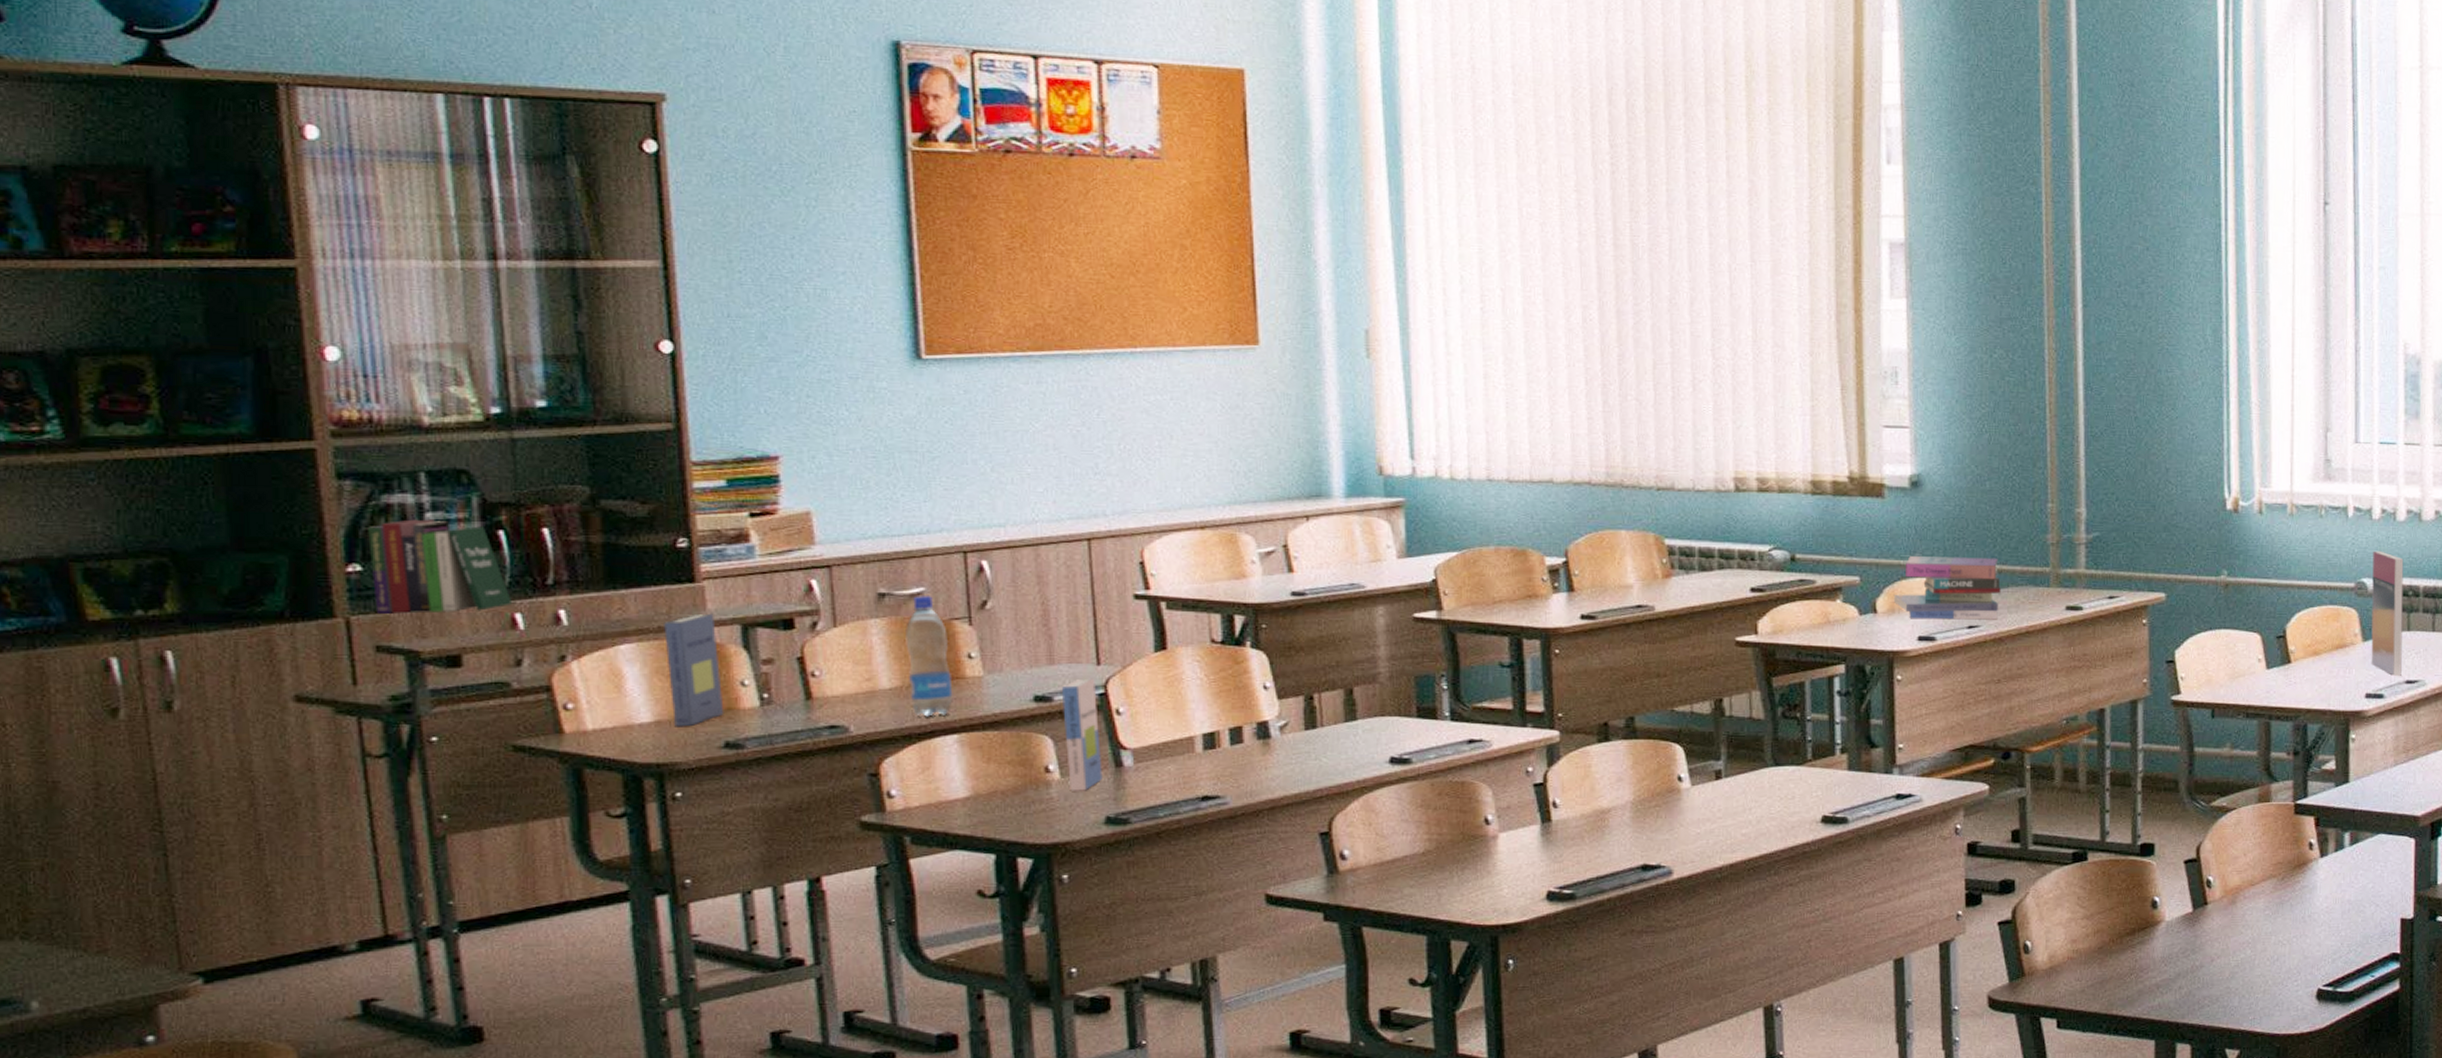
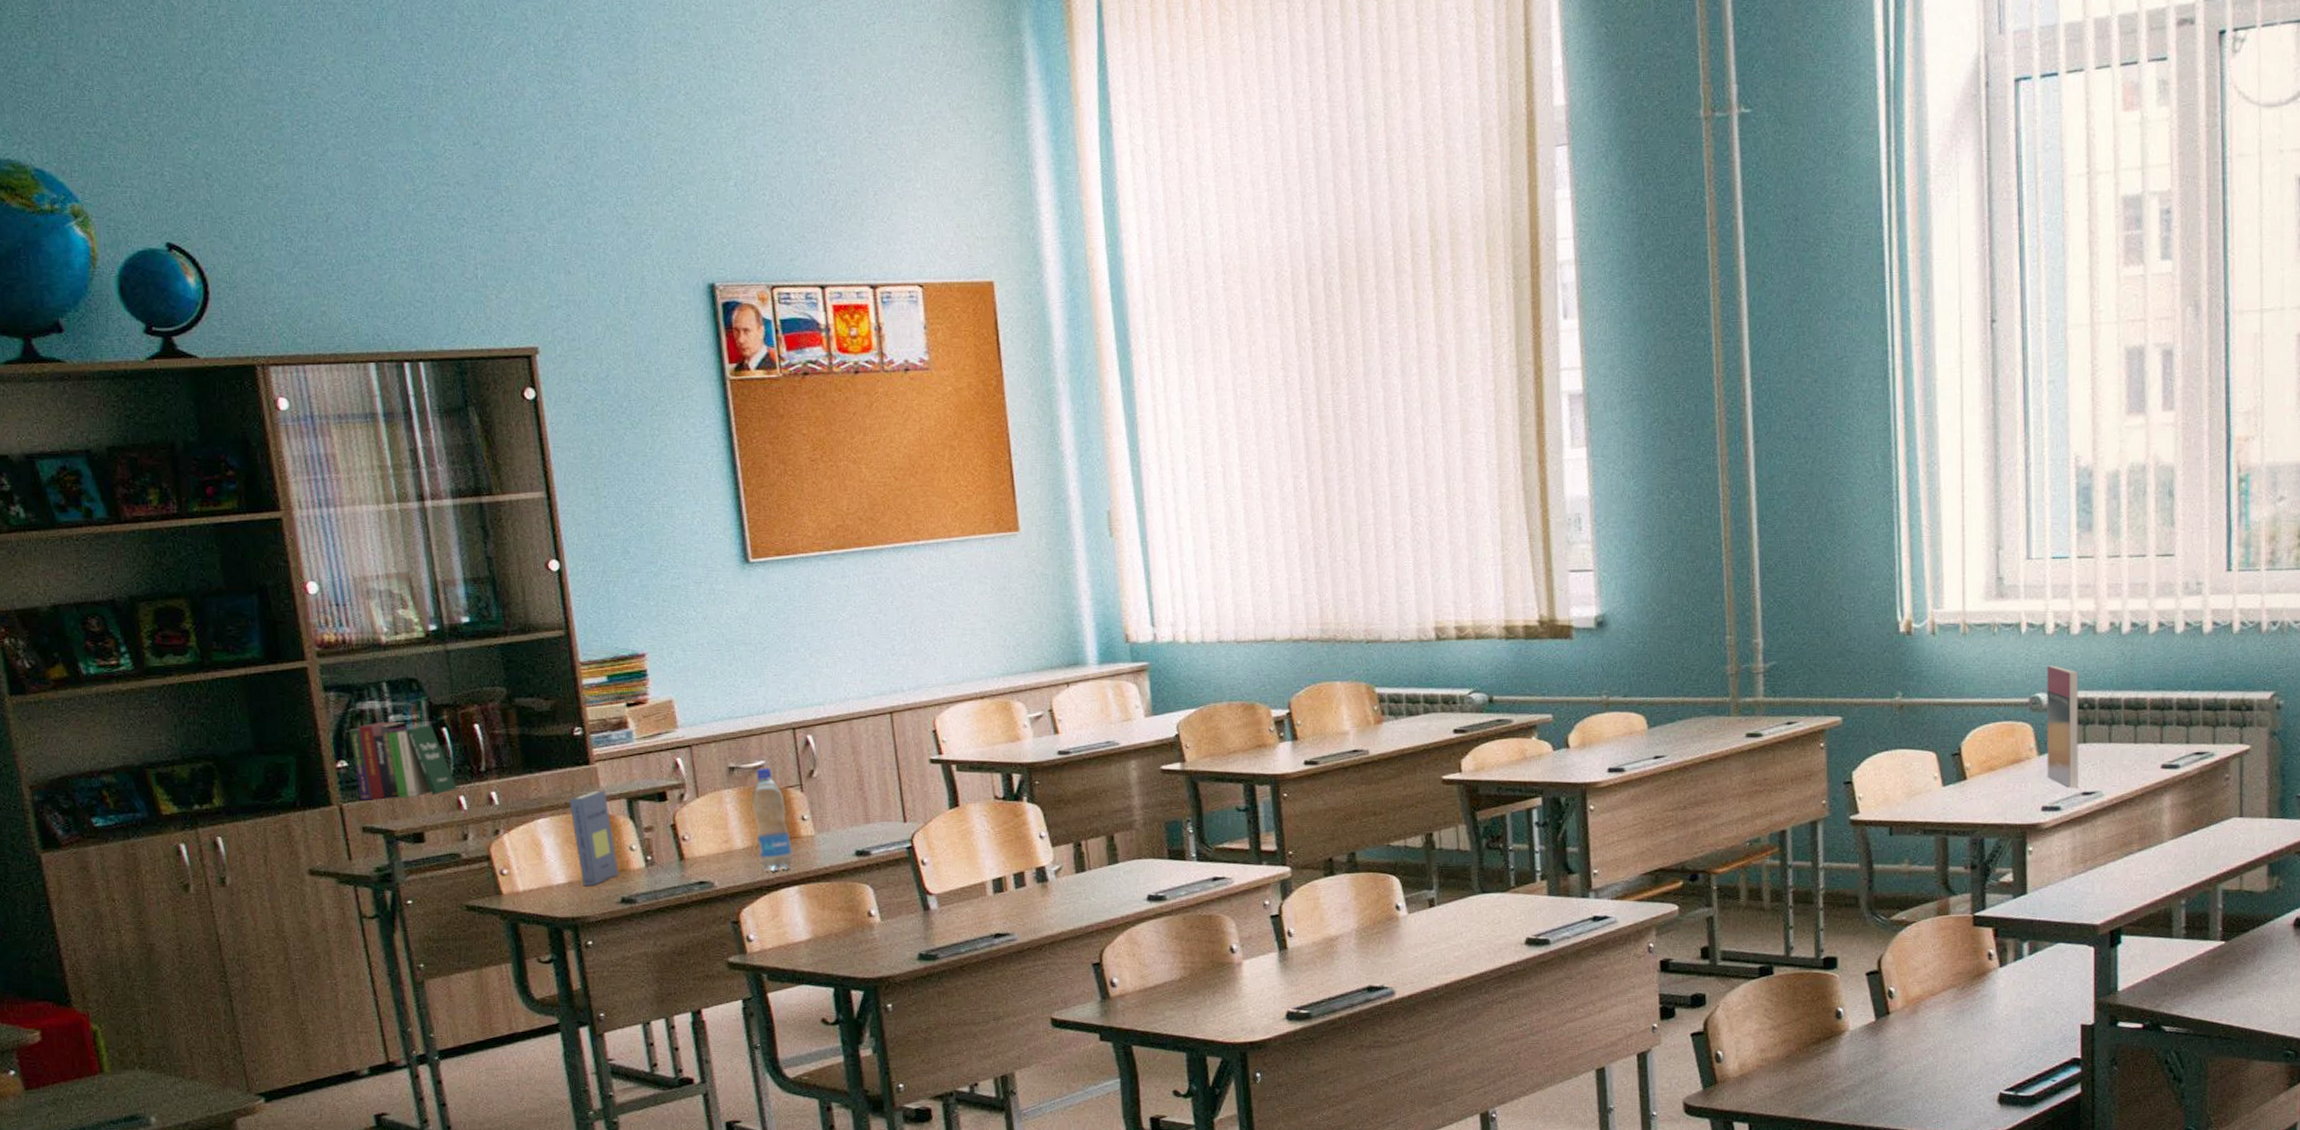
book: present [1061,678,1103,791] -> none [876,834,914,932]
books: present [1893,556,2001,620] -> none [1584,690,1684,752]

